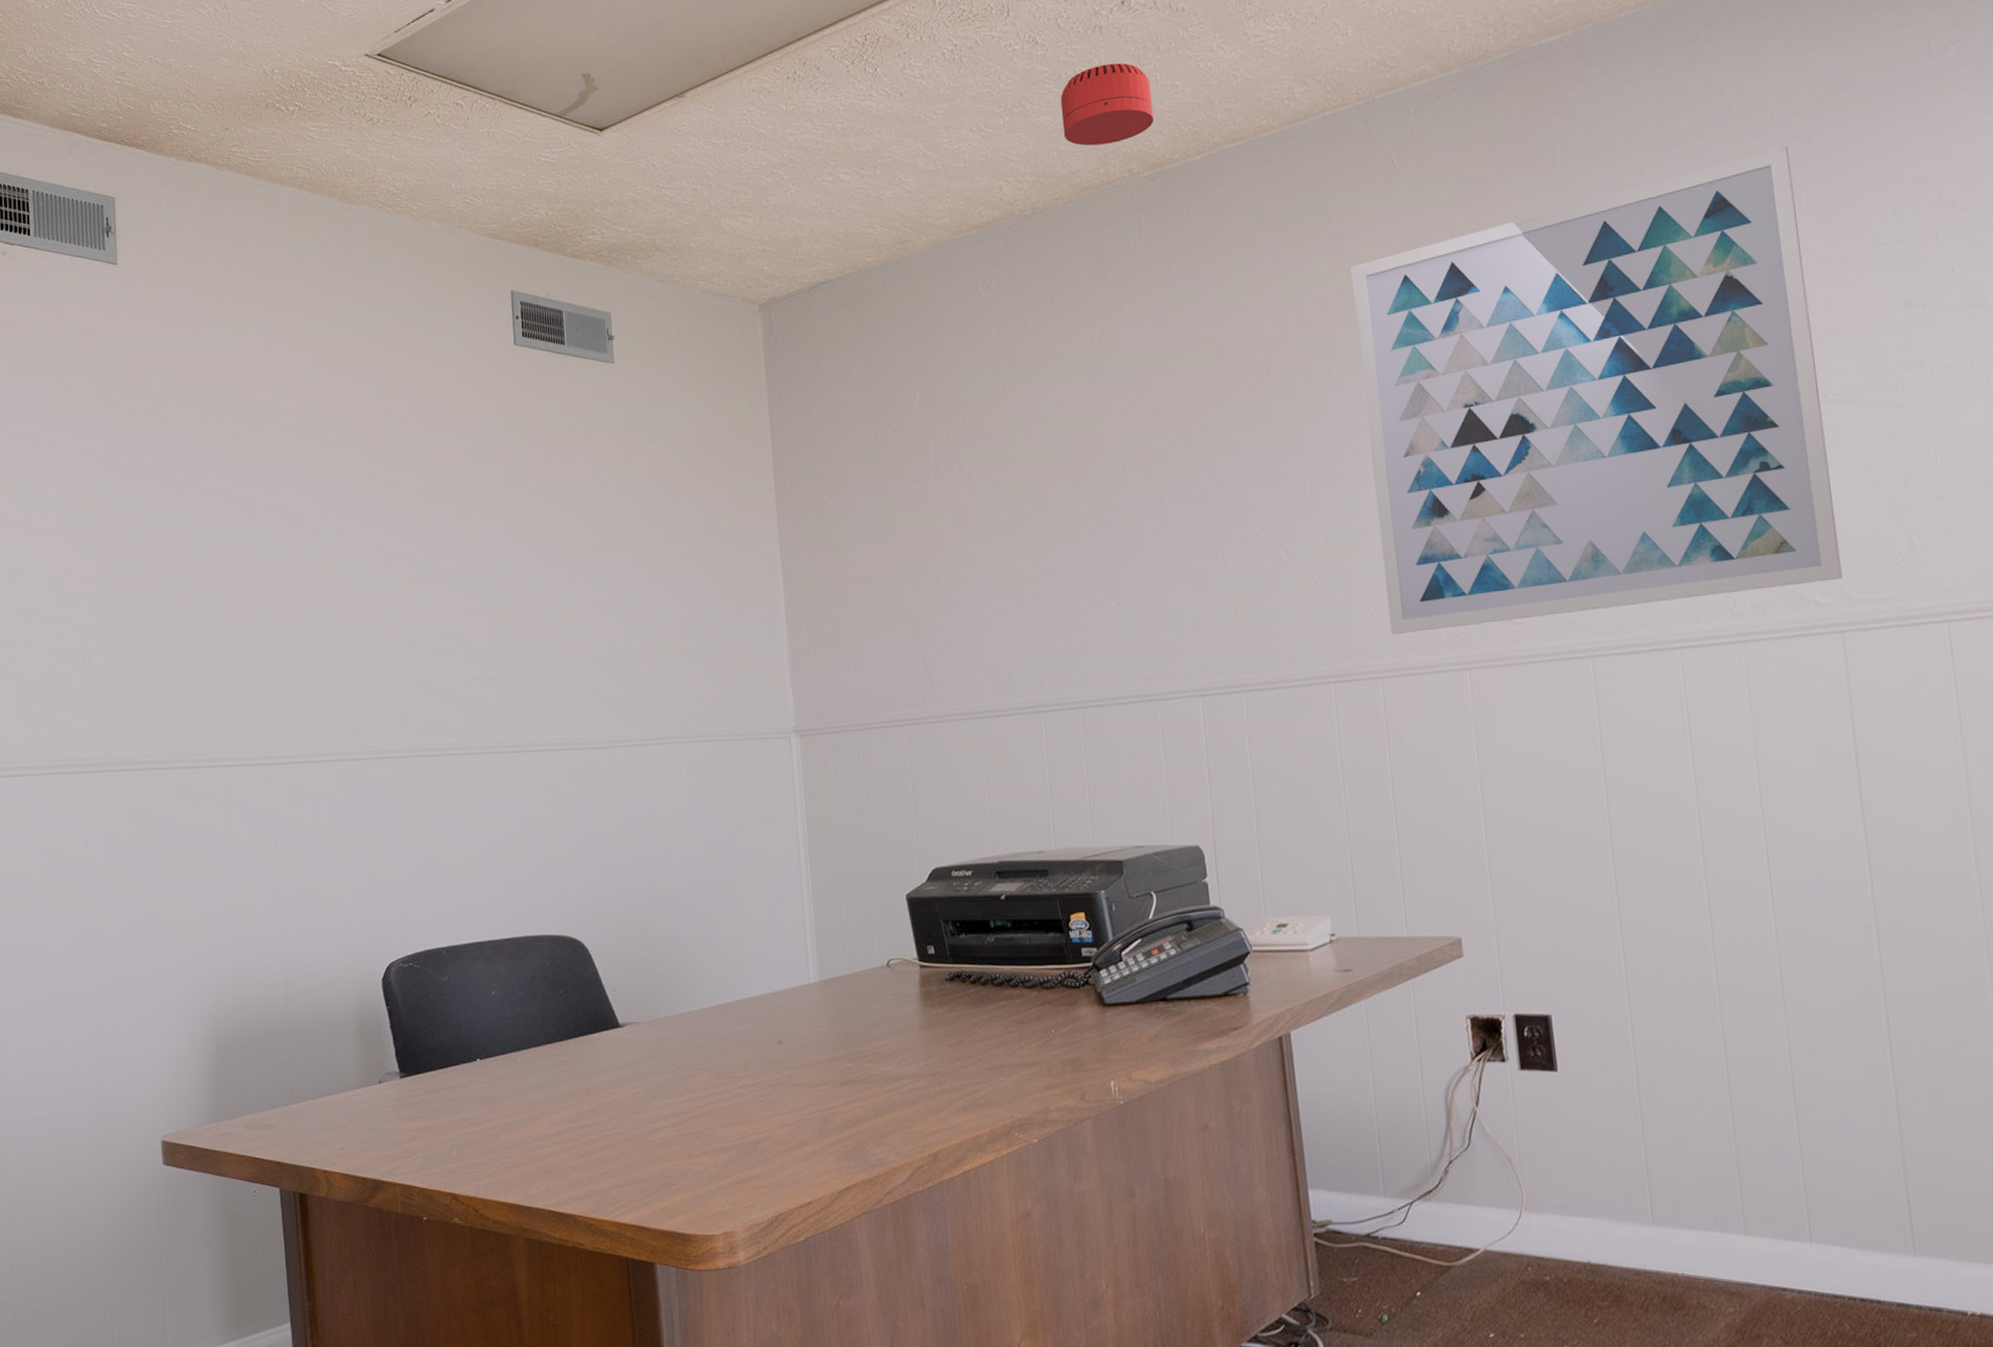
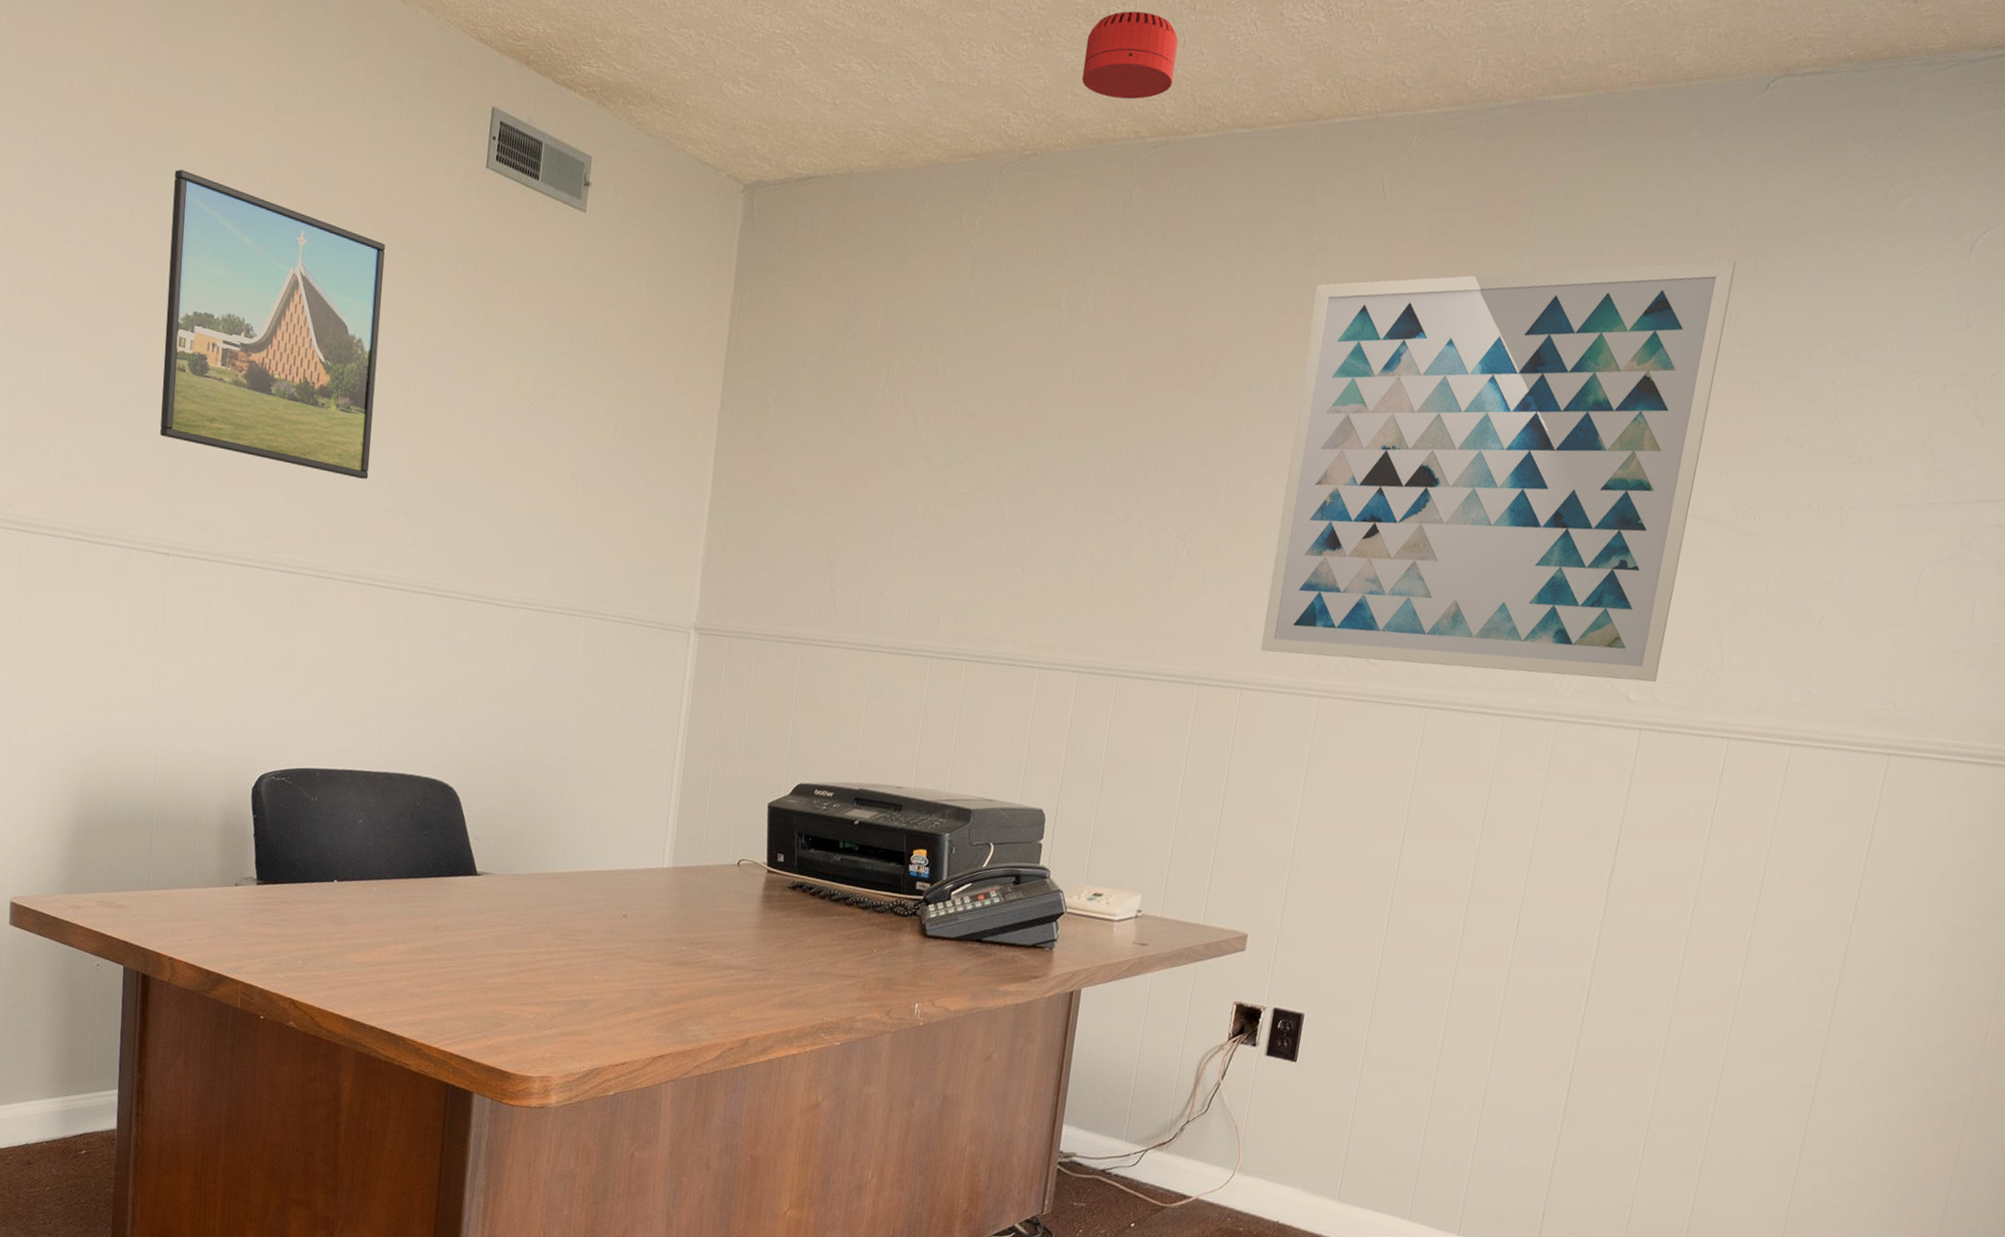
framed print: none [231,410,450,655] -> present [160,169,386,479]

